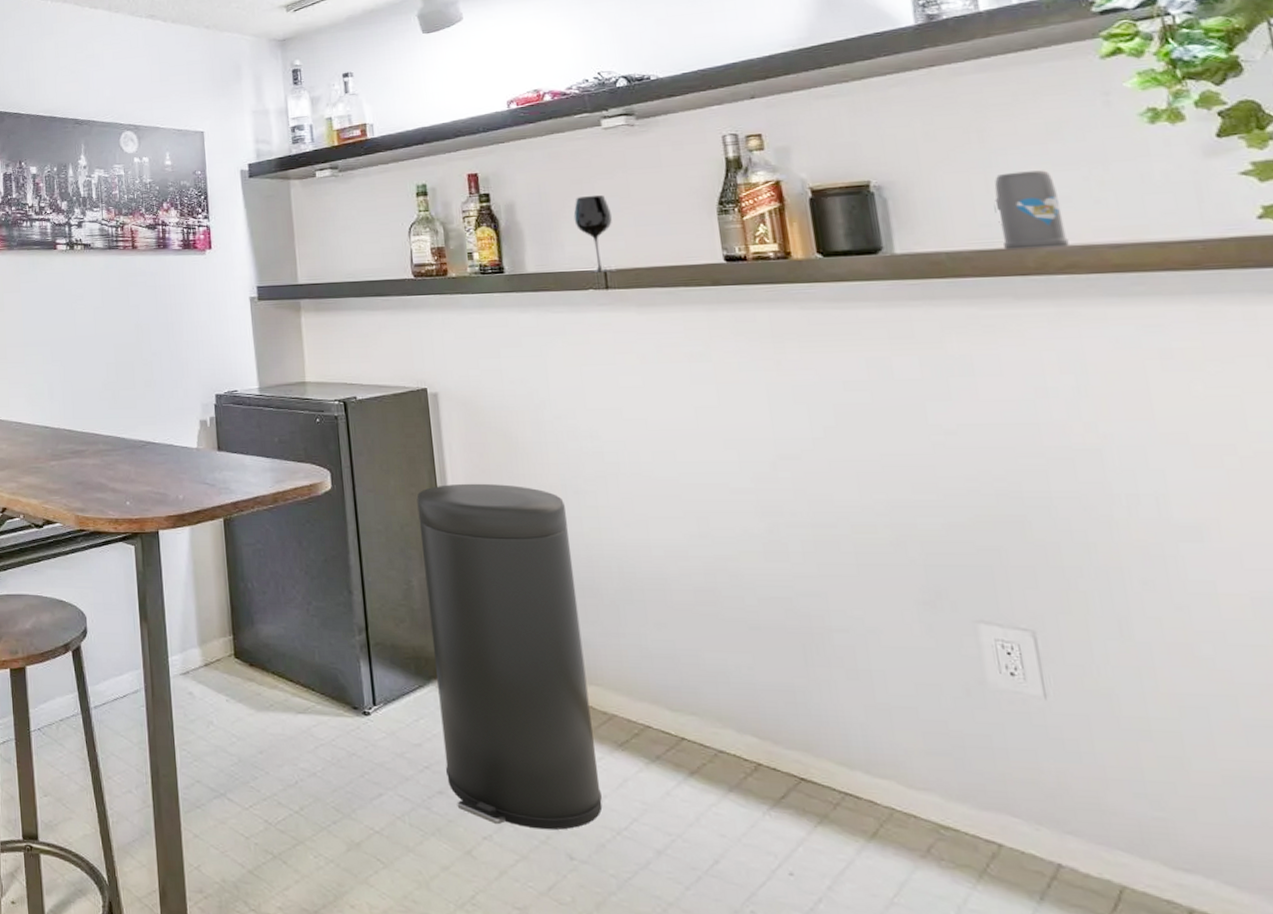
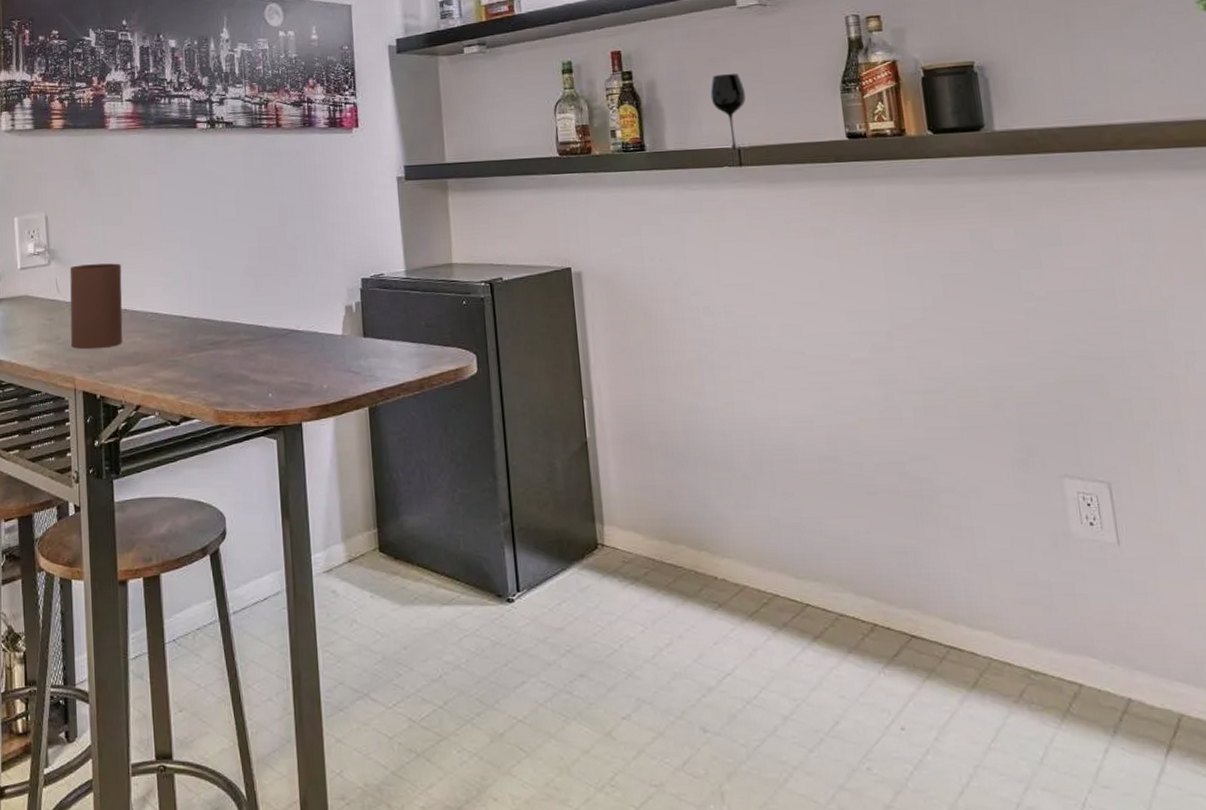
pedal bin: present [417,483,603,830] -> none [560,361,734,704]
beer mug: present [994,170,1069,251] -> none [1078,52,1140,128]

